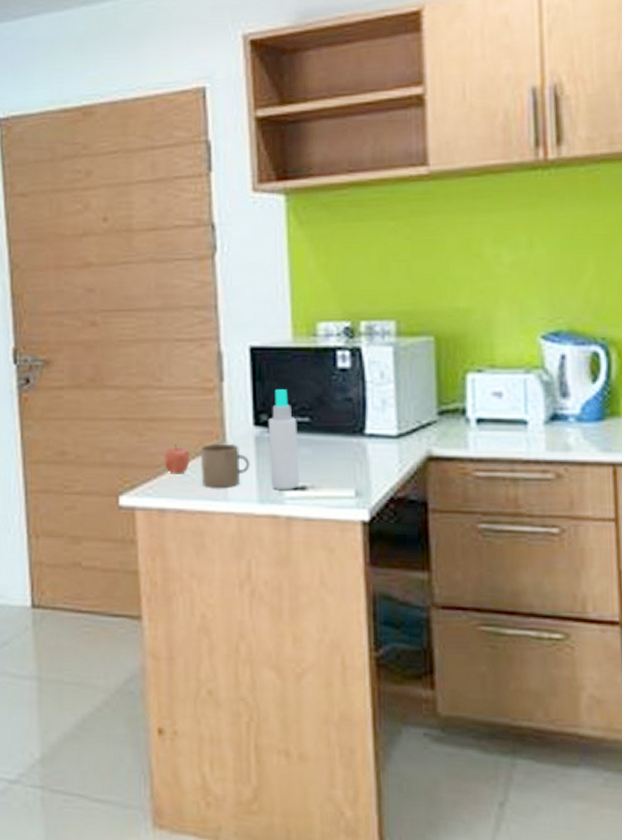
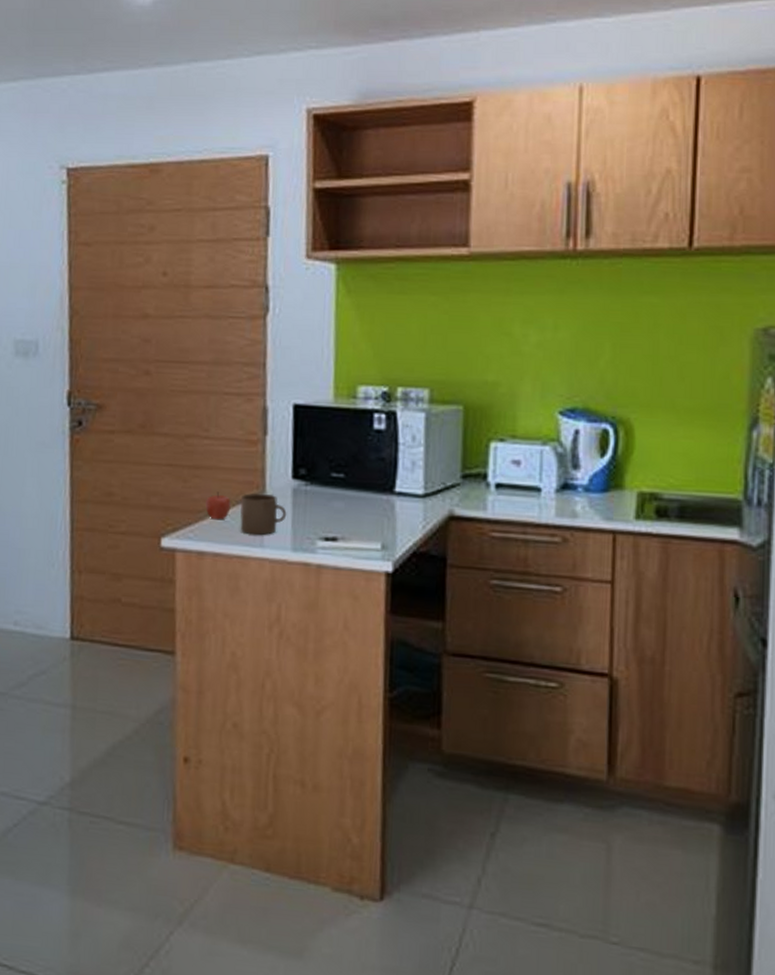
spray bottle: present [268,389,300,490] -> none [304,446,333,540]

